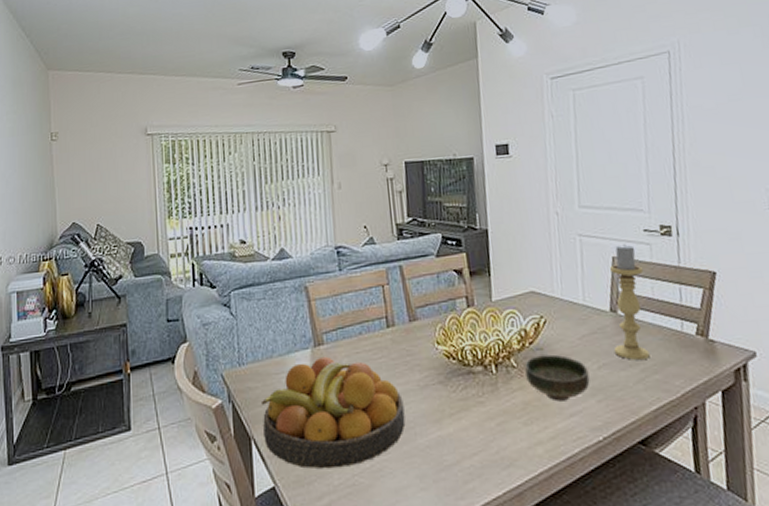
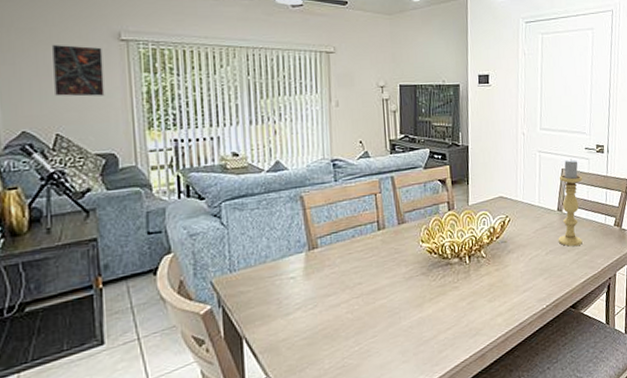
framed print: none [95,142,134,190] -> present [51,44,105,97]
fruit bowl: present [260,356,406,470] -> none [253,258,392,358]
bowl: present [524,354,590,402] -> none [492,245,540,282]

